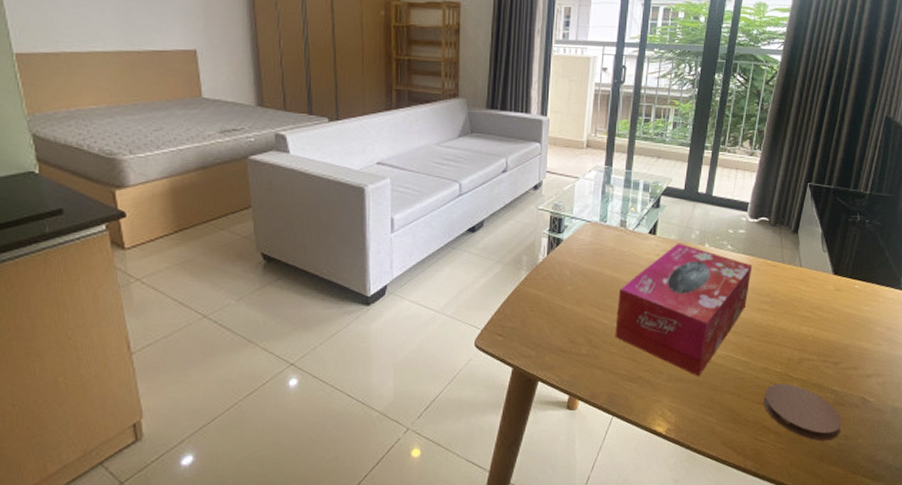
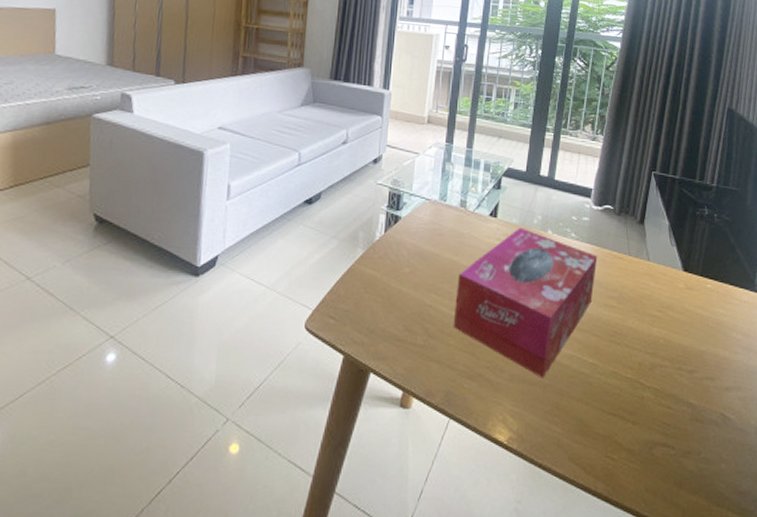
coaster: present [763,383,842,441] -> none [614,391,701,464]

